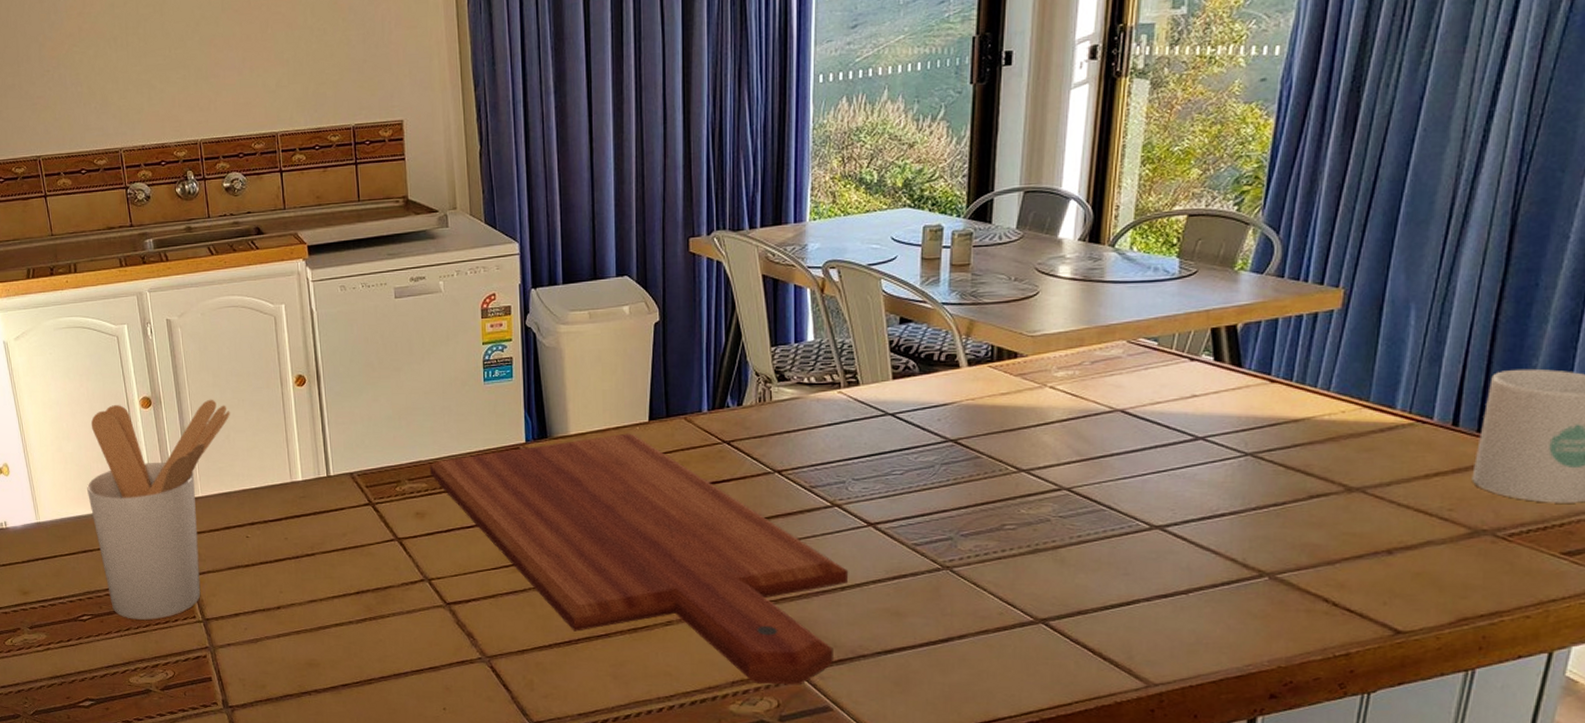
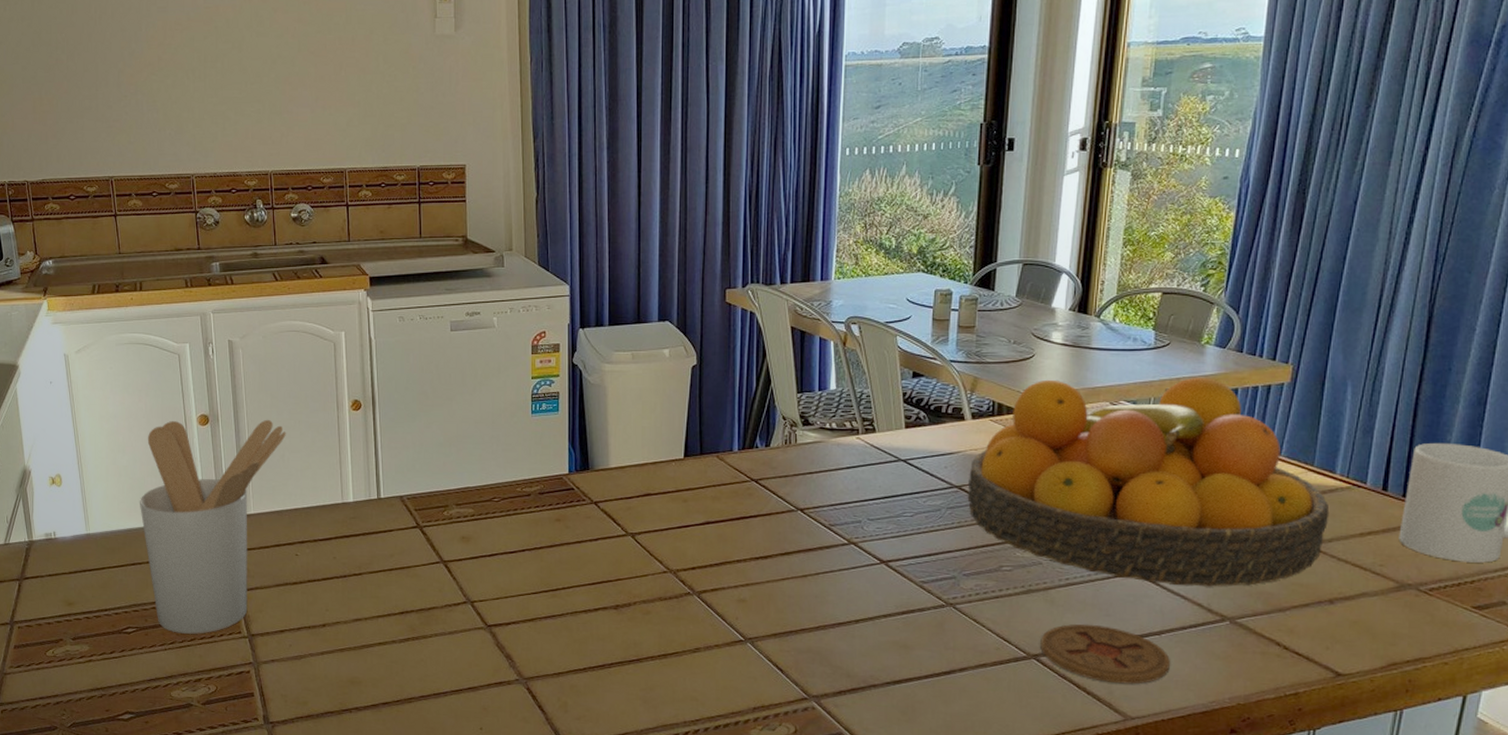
cutting board: present [430,433,849,685] -> none [477,468,863,711]
fruit bowl: none [964,308,1388,540] -> present [967,378,1330,587]
coaster: none [1049,584,1199,648] -> present [1040,624,1170,684]

